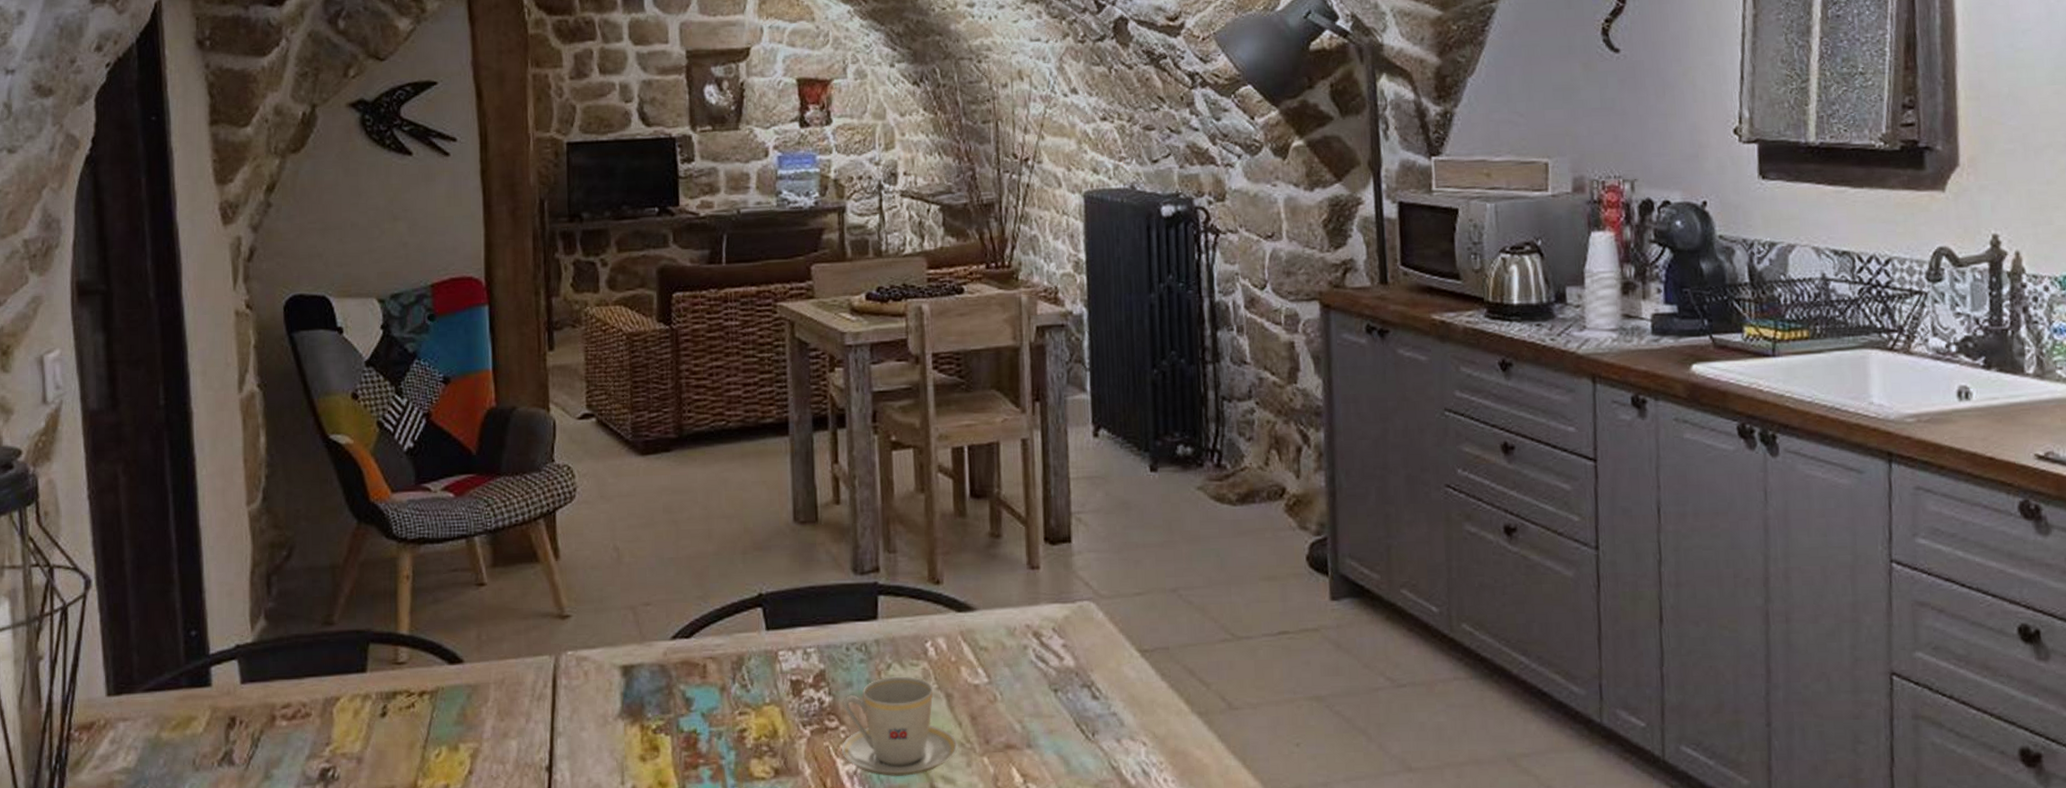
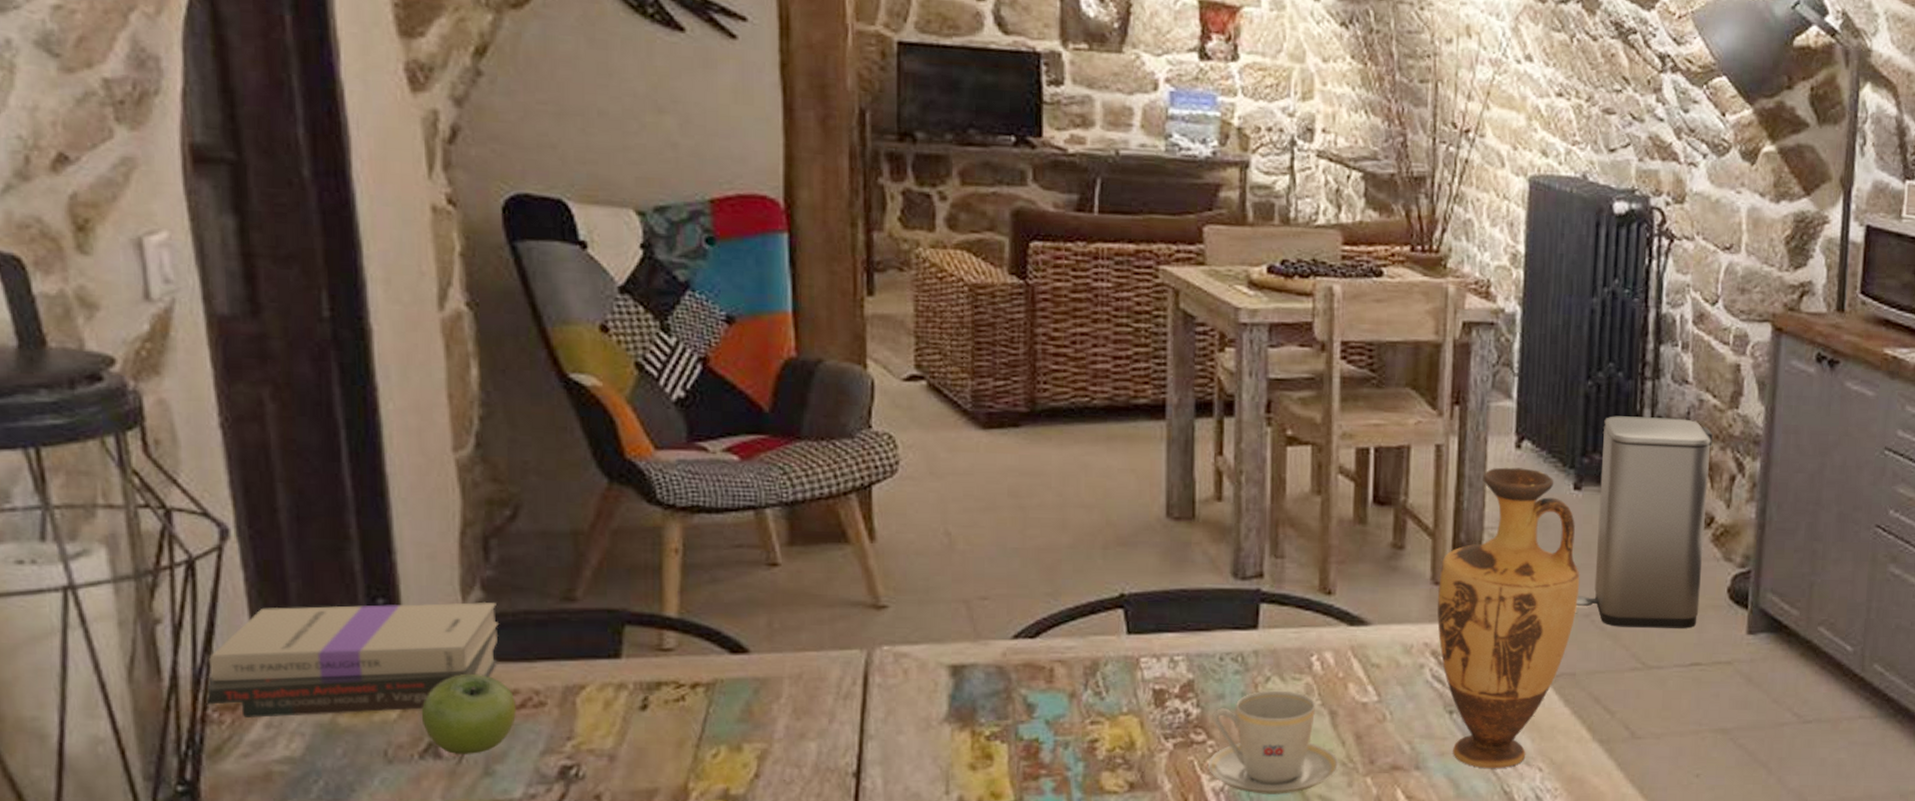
books: none [71,629,277,735] -> present [206,601,498,718]
fruit: none [220,691,289,761] -> present [421,673,516,754]
vase: none [1034,454,1165,744] -> present [1437,467,1580,768]
pedal bin: none [1162,397,1281,600] -> present [1575,416,1713,628]

